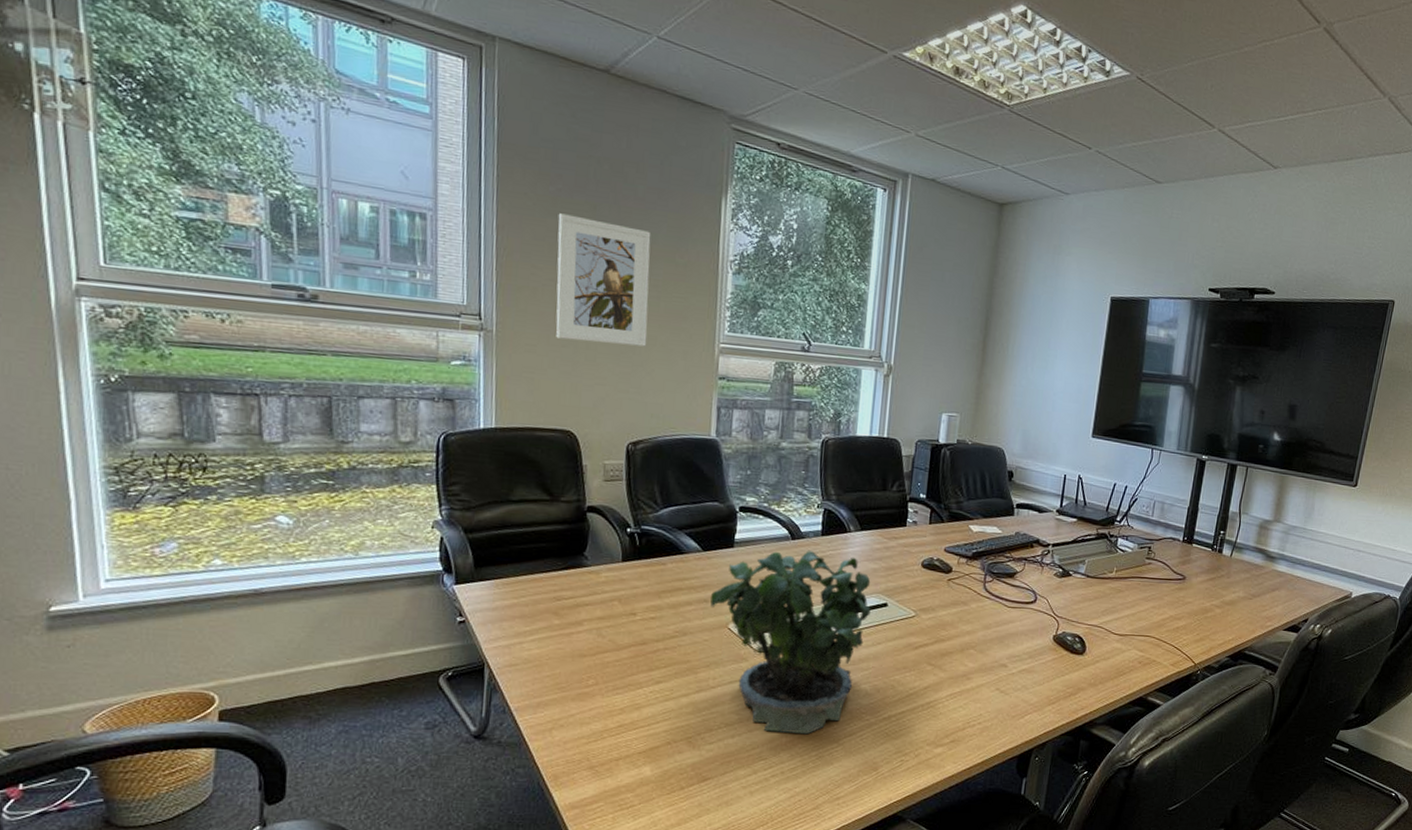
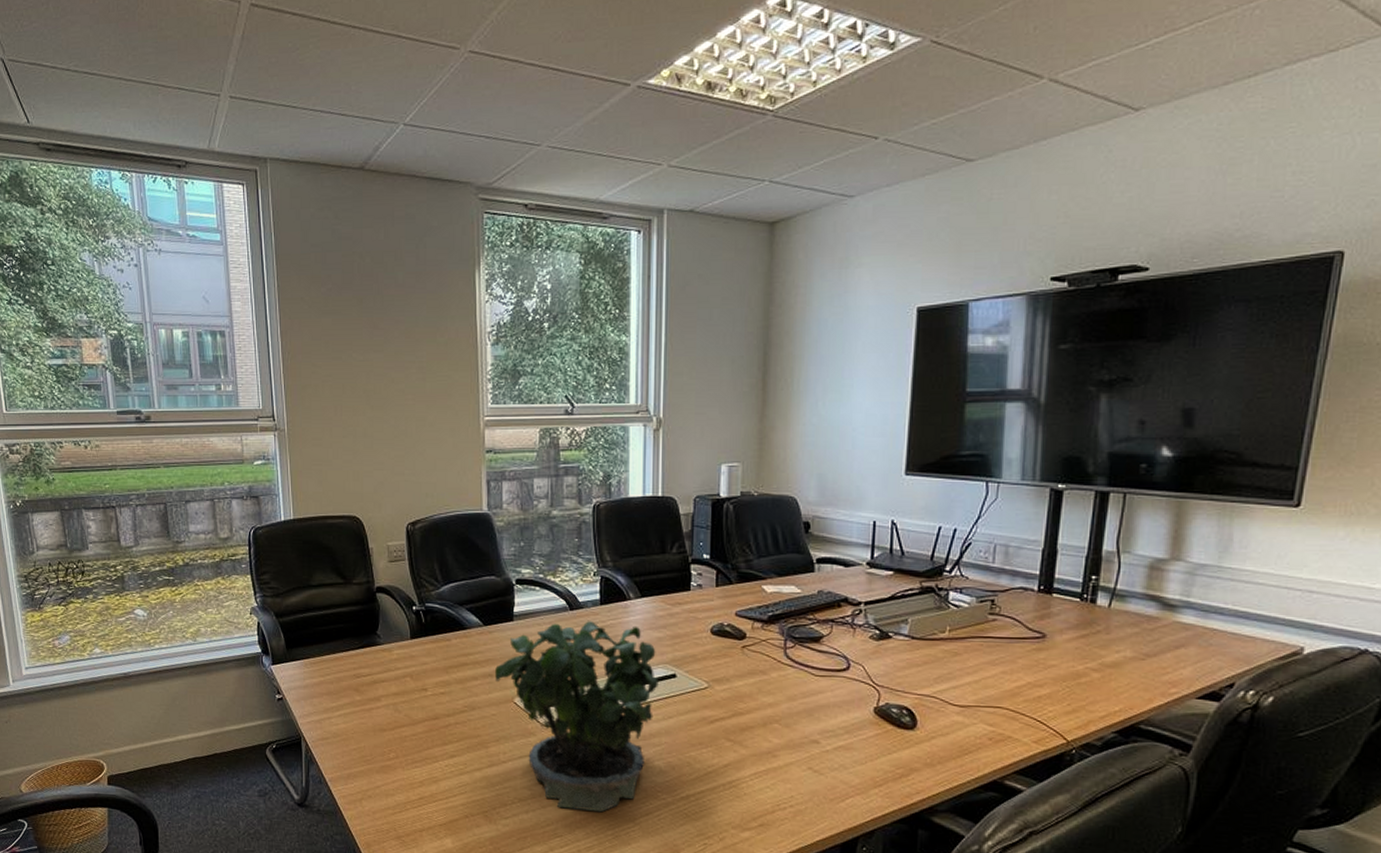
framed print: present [556,213,651,347] -> none [330,311,417,430]

